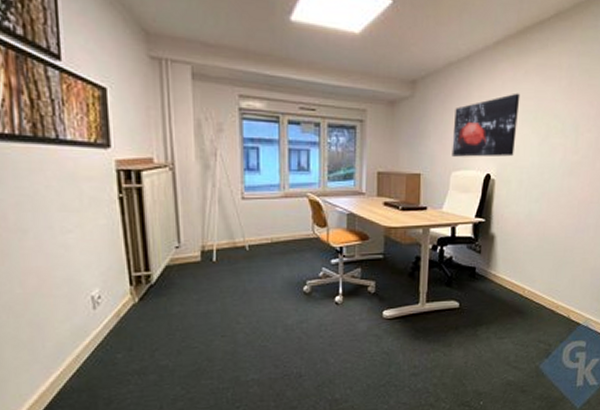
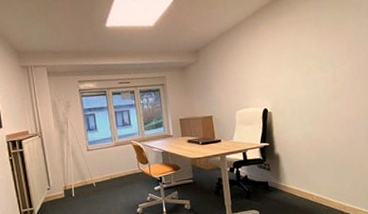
wall art: present [451,93,520,157] -> none [231,45,284,100]

